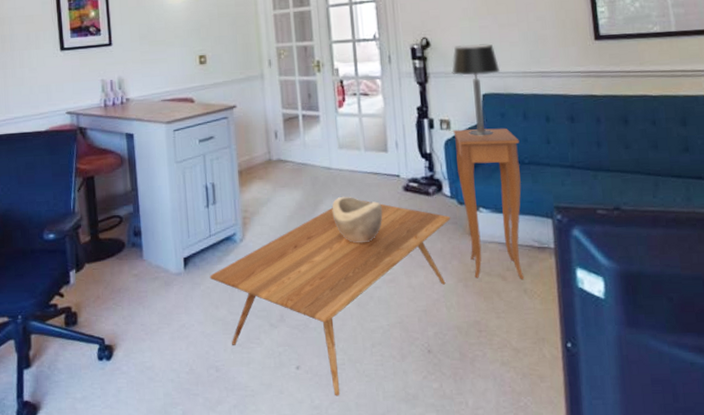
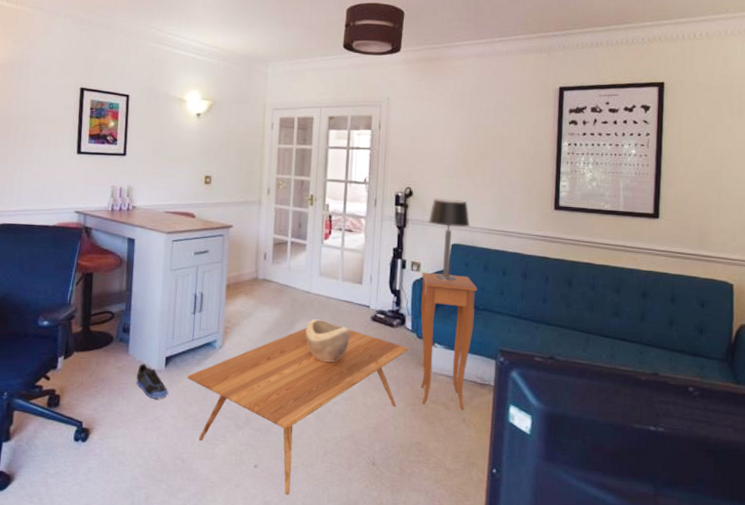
sneaker: none [155,268,192,304] -> present [136,364,168,399]

